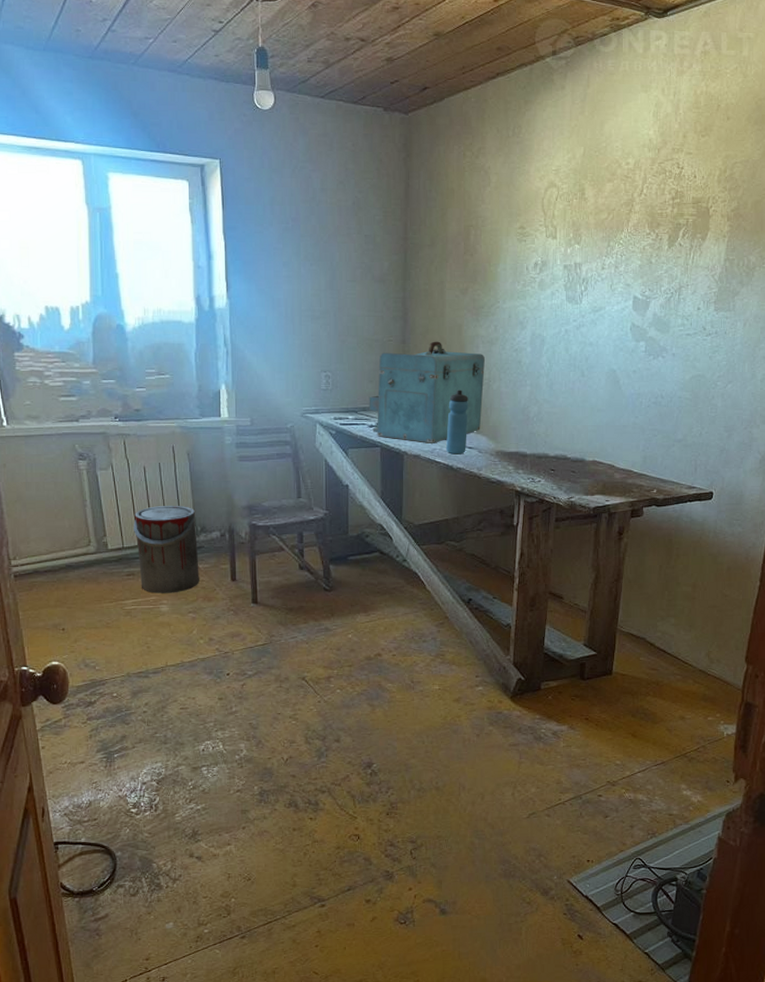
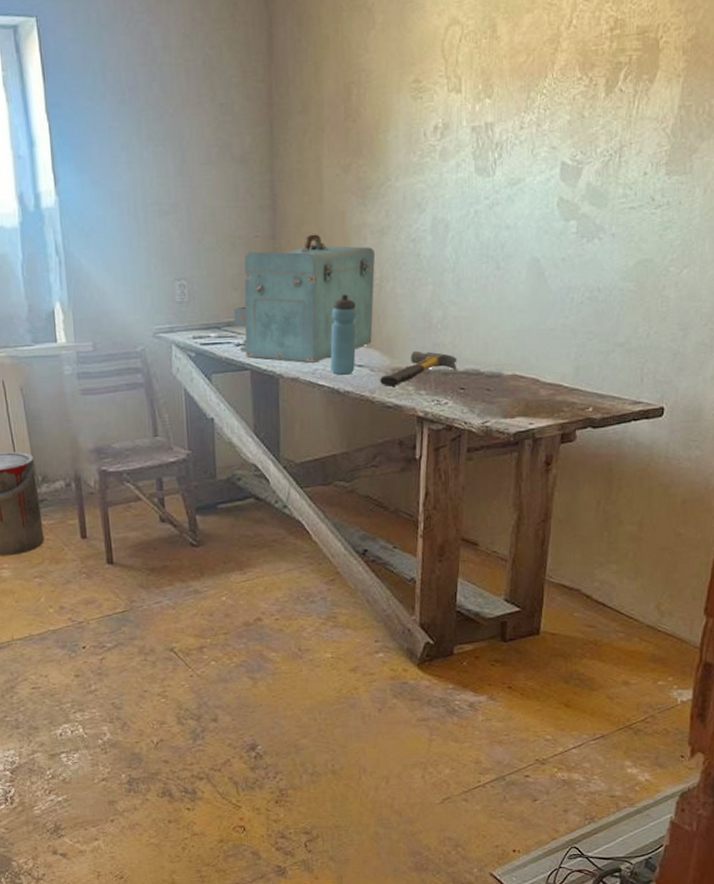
hammer: none [486,438,549,465] -> present [380,350,457,386]

